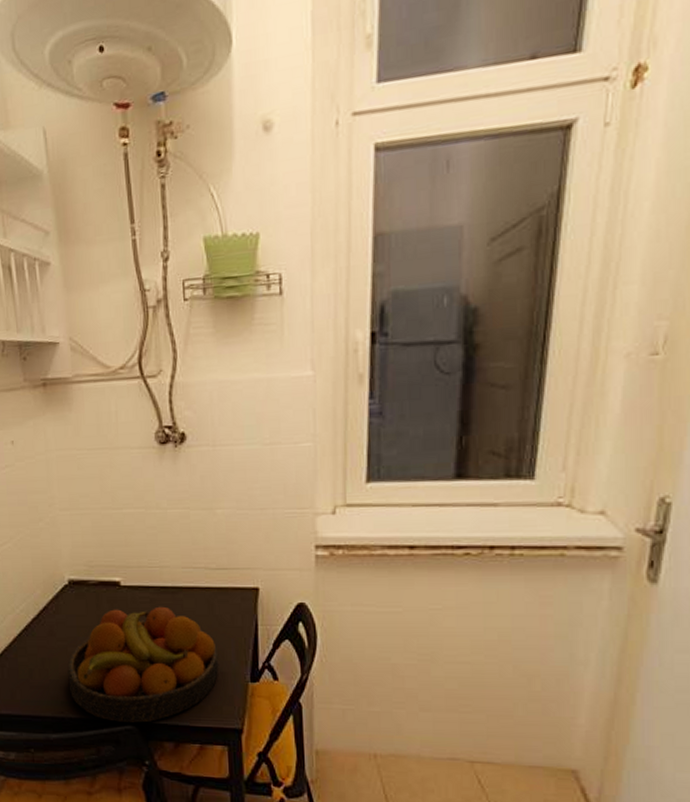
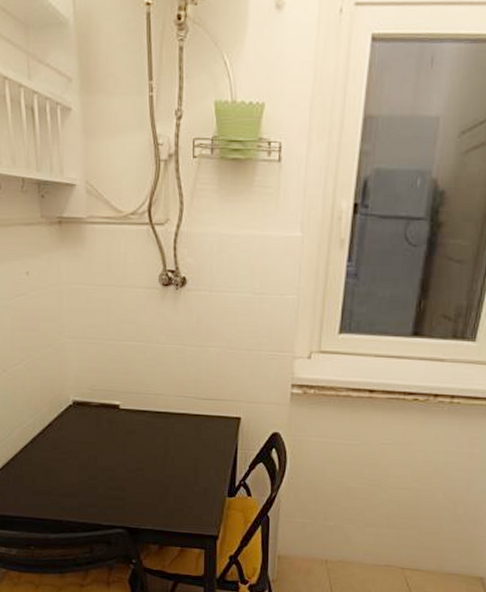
fruit bowl: present [67,606,219,723] -> none [68,428,202,527]

